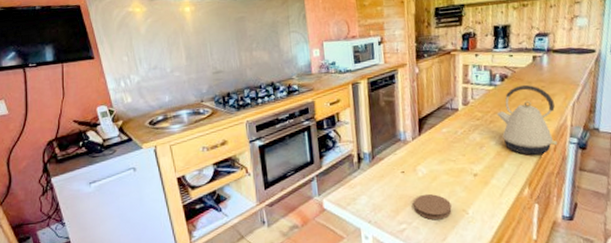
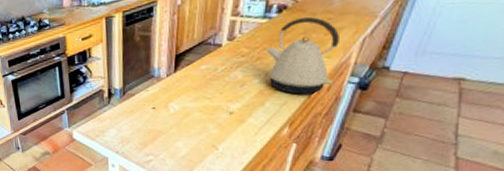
coaster: present [413,193,452,220] -> none [162,129,201,154]

